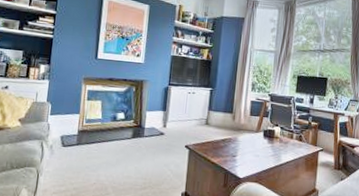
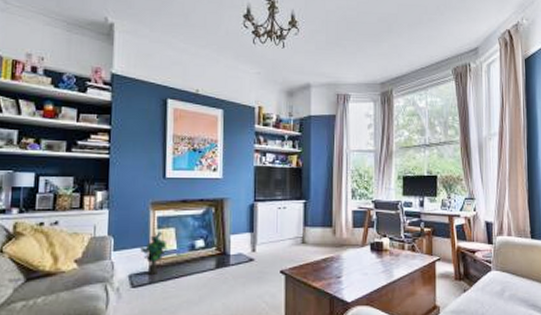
decorative plant: none [72,102,95,139] -> present [140,231,168,276]

